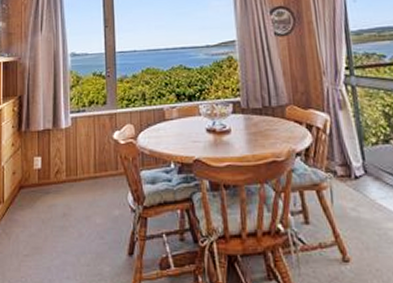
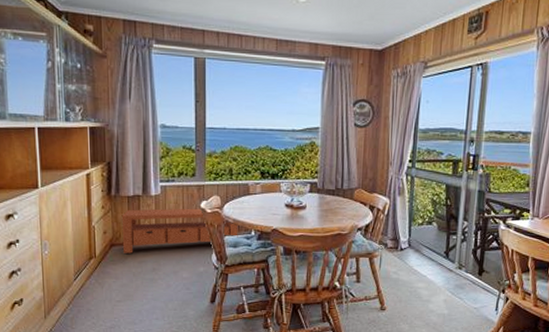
tv stand: none [31,140,156,196] -> present [121,208,238,254]

